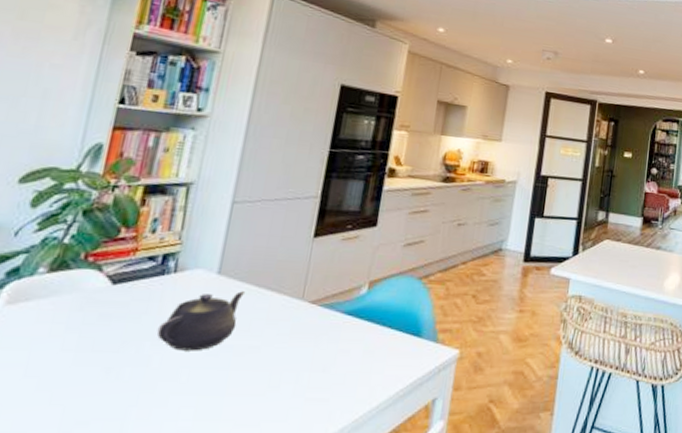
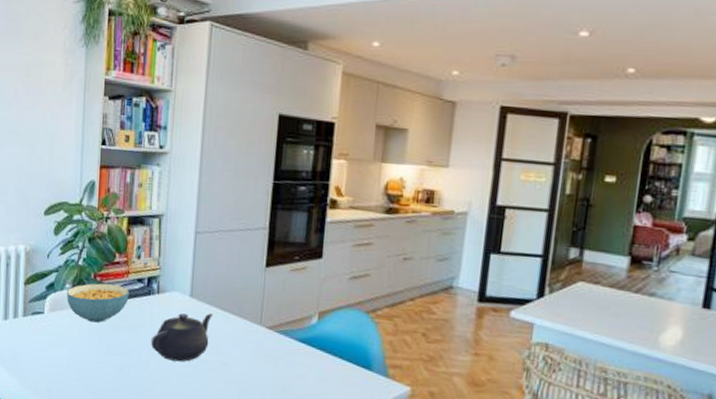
cereal bowl: none [37,264,135,314] -> present [67,283,129,323]

